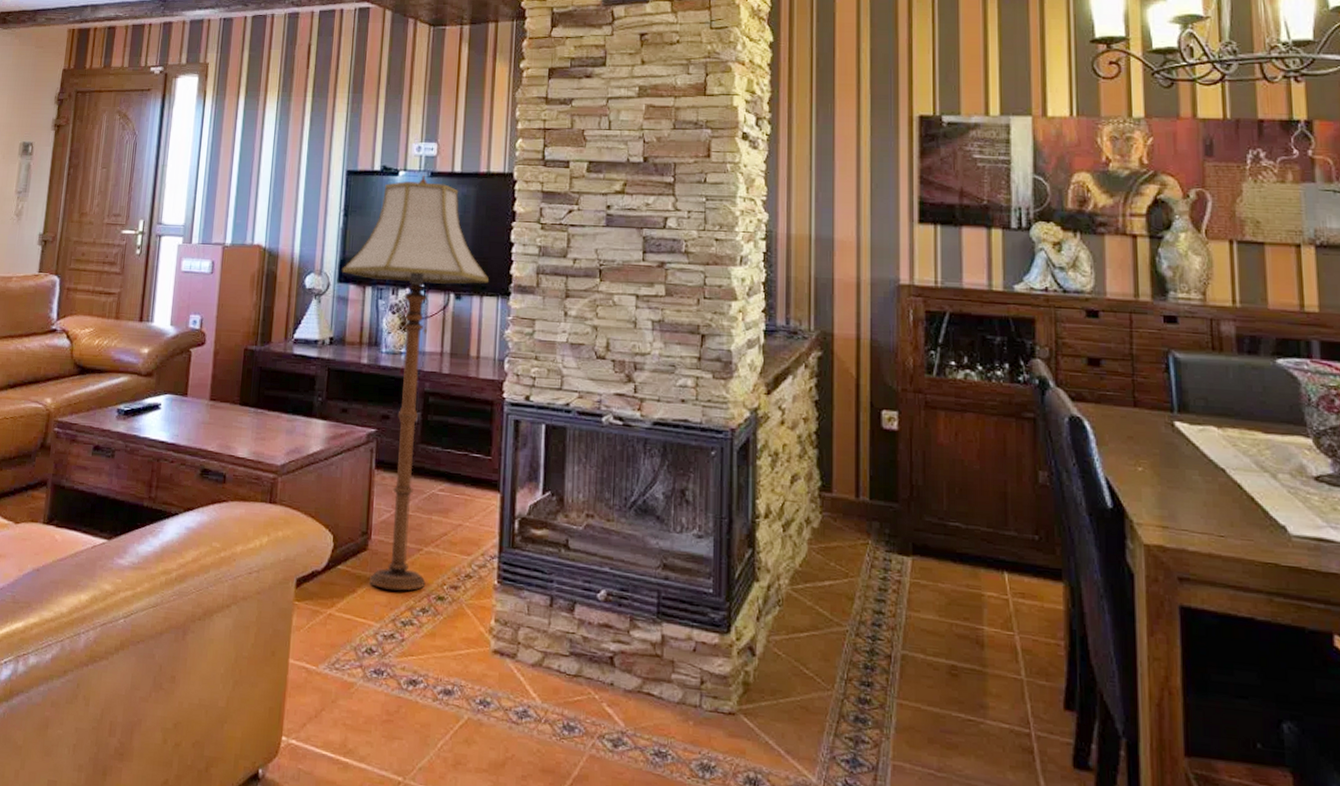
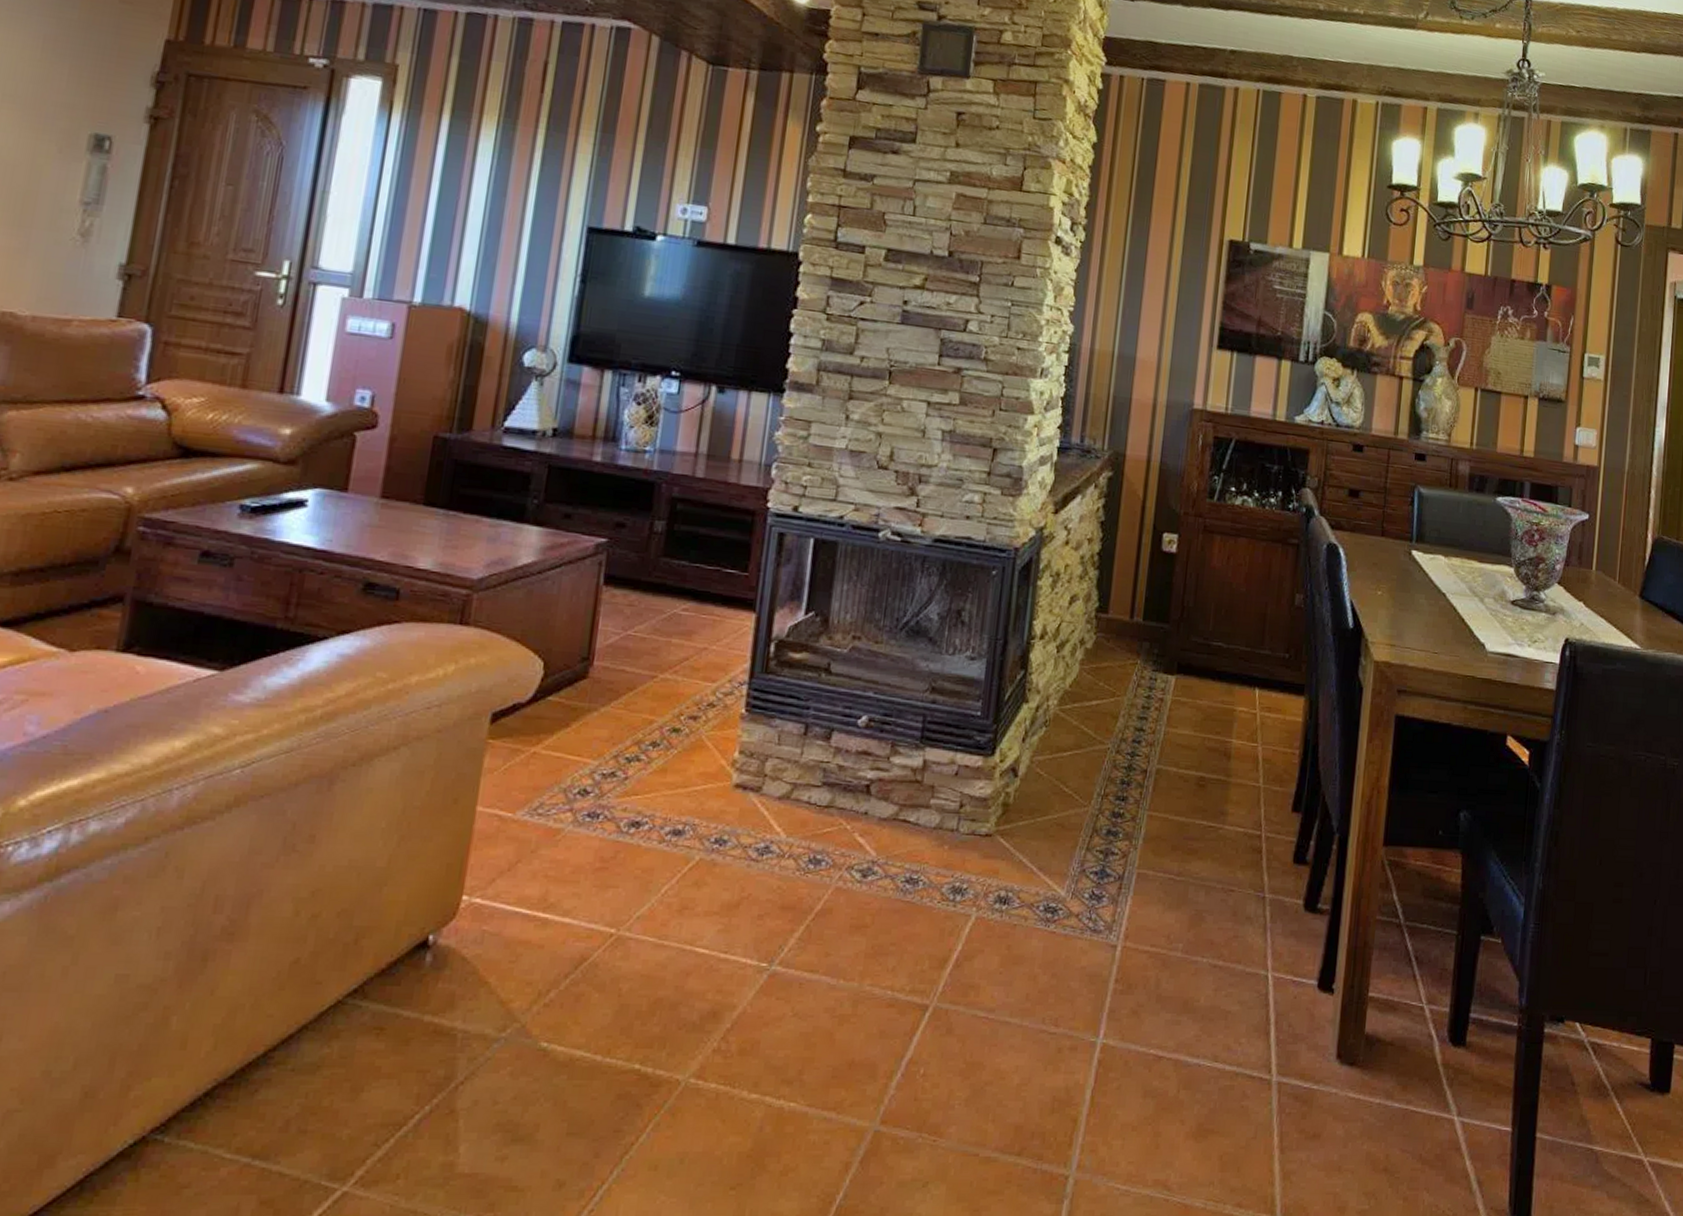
floor lamp: present [342,175,489,591] -> none [574,243,760,723]

